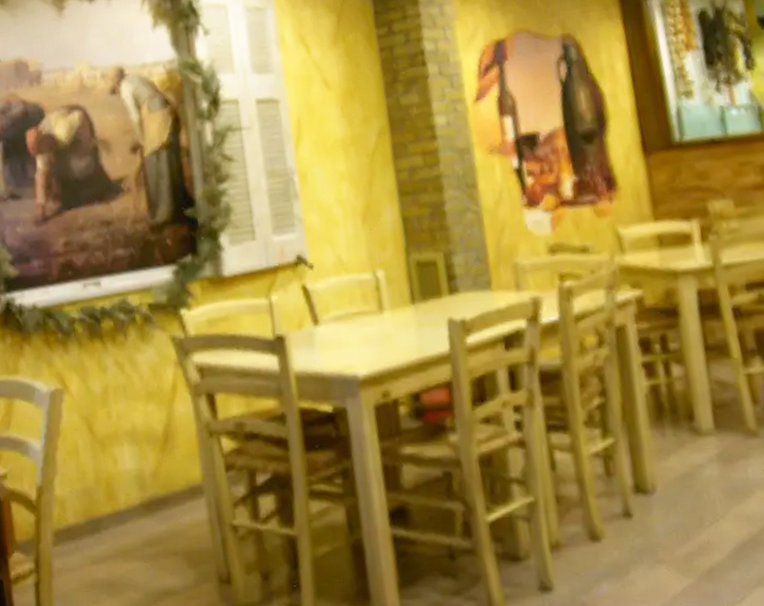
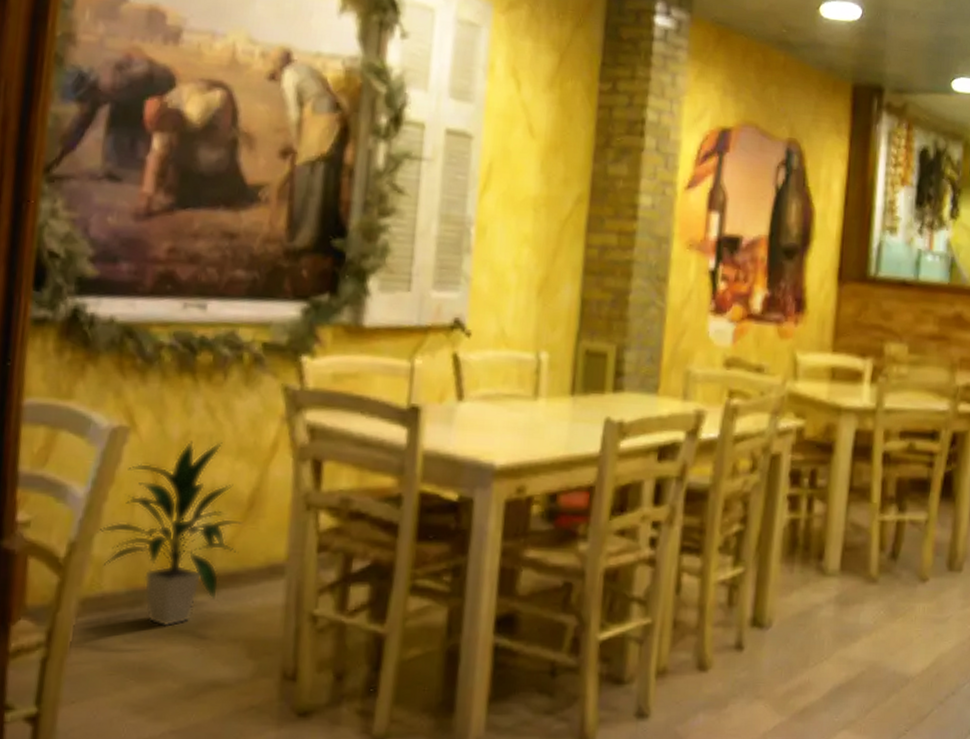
indoor plant: none [55,391,164,548] -> present [97,441,243,627]

